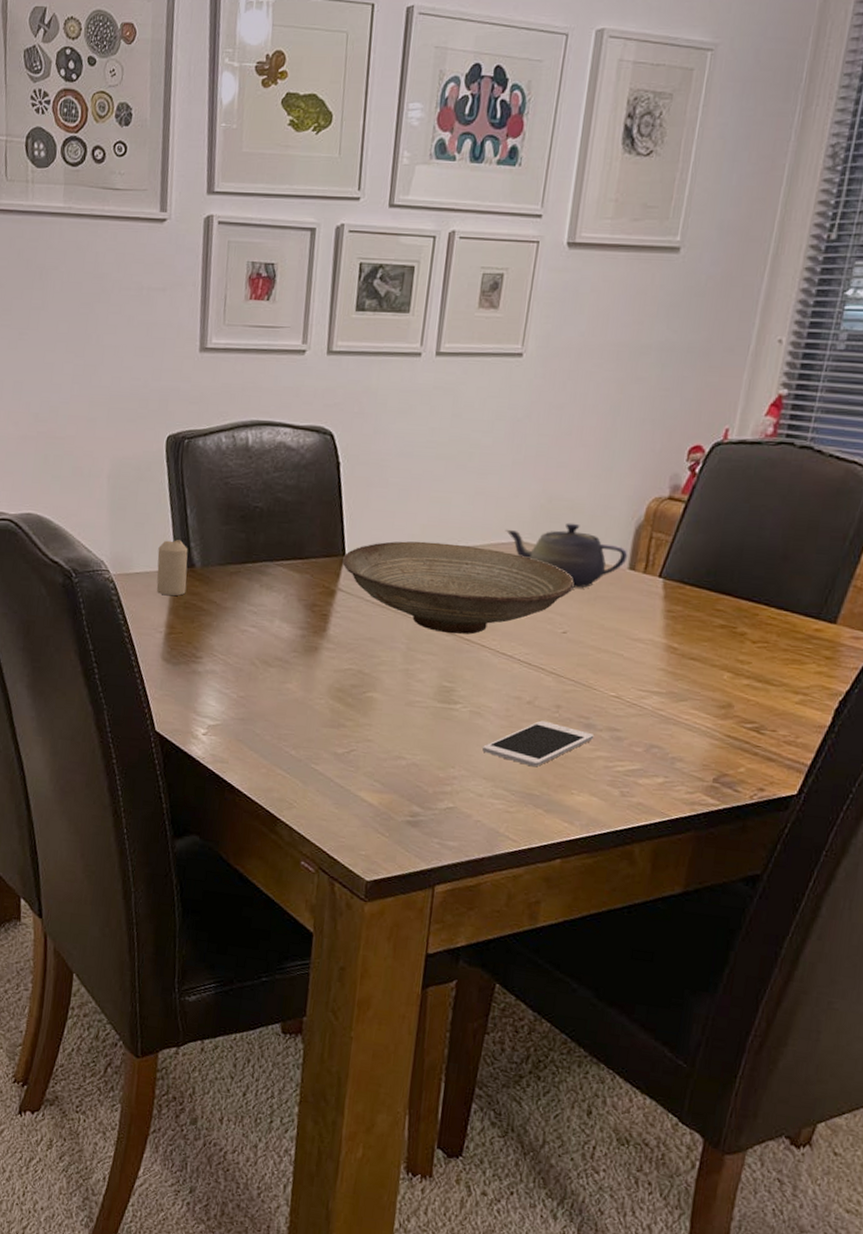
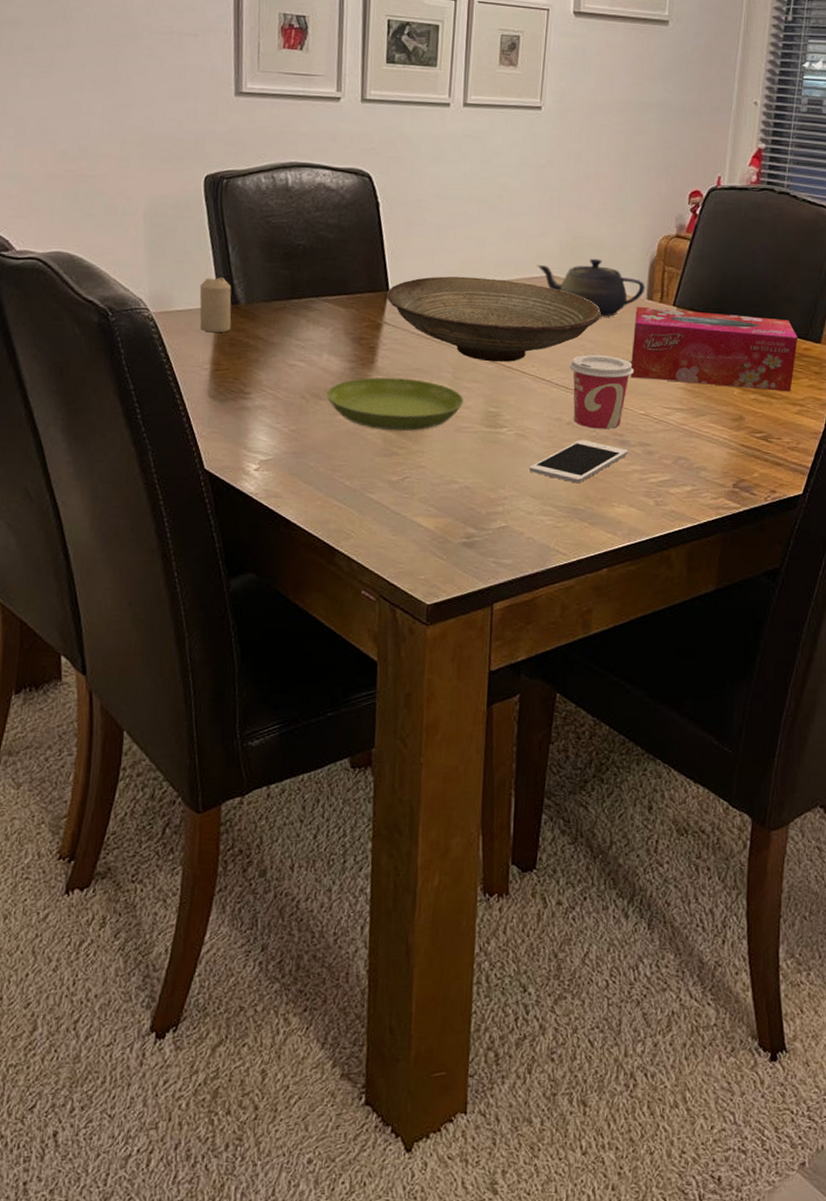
saucer: none [275,646,417,703] -> present [326,377,464,431]
cup: none [534,628,608,711] -> present [569,354,634,429]
tissue box: none [602,577,809,679] -> present [630,307,798,392]

